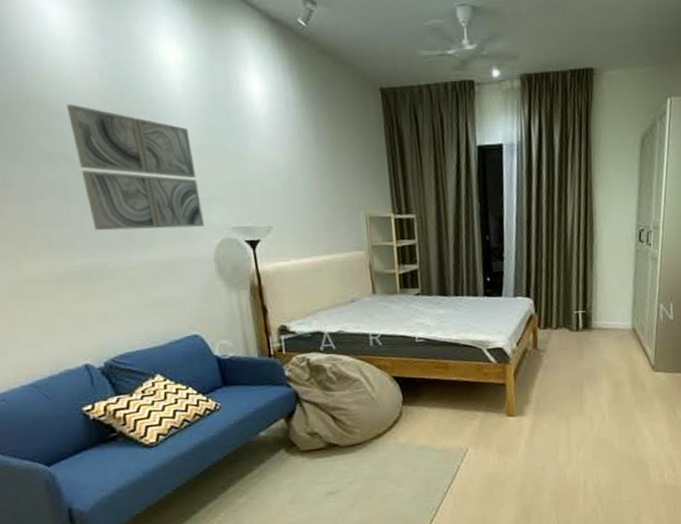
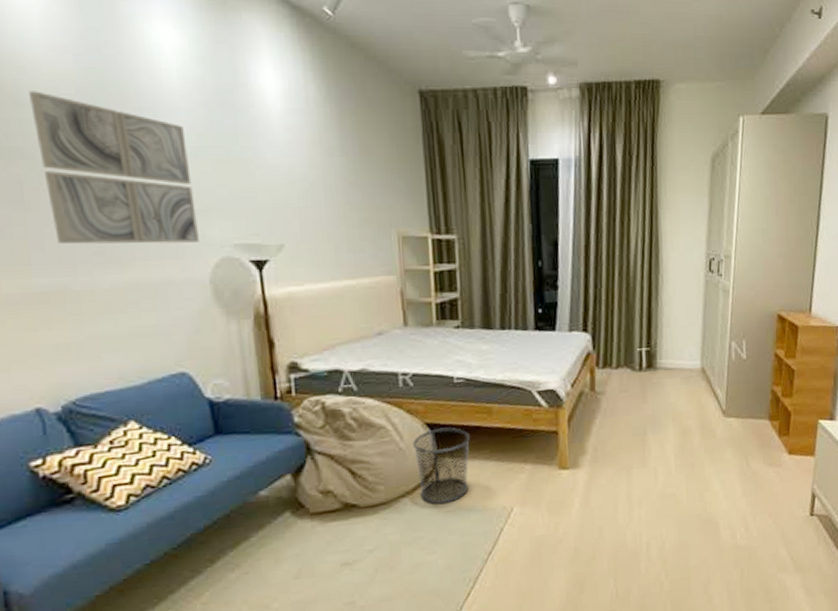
waste bin: none [383,380,431,445] -> present [413,427,471,505]

